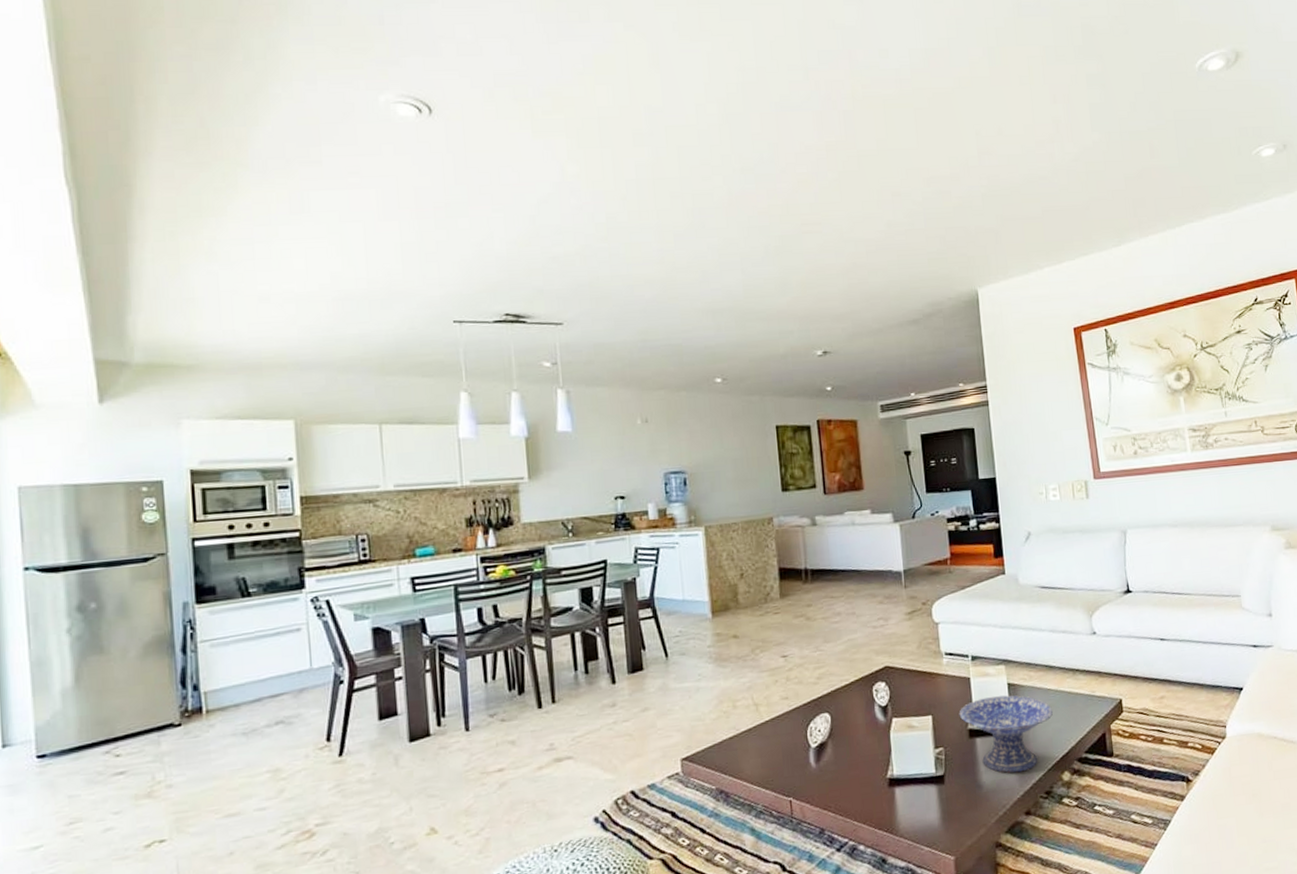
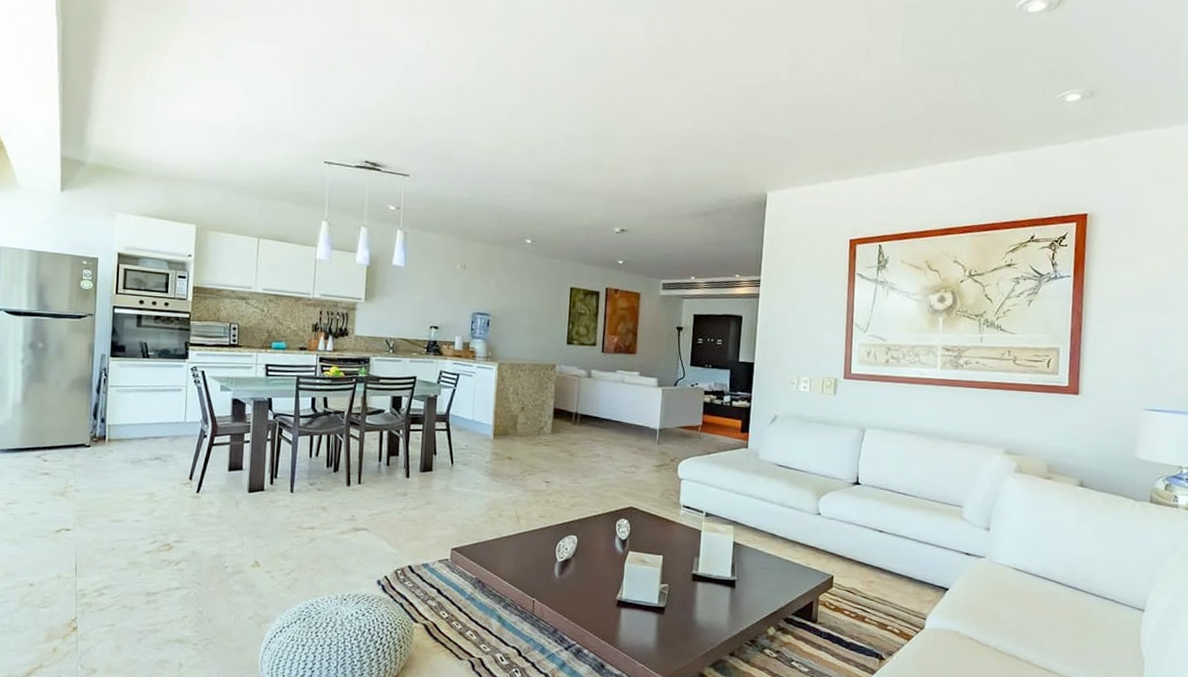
decorative bowl: present [959,695,1053,773] -> none [686,550,769,619]

